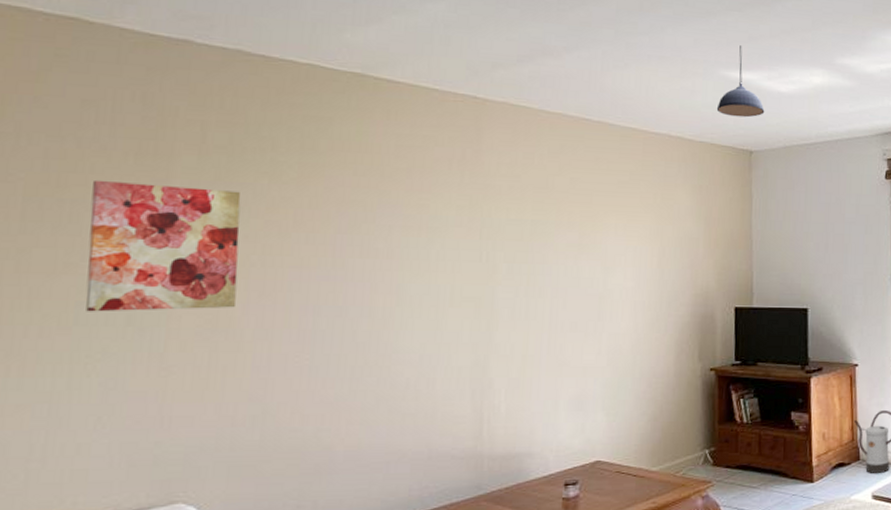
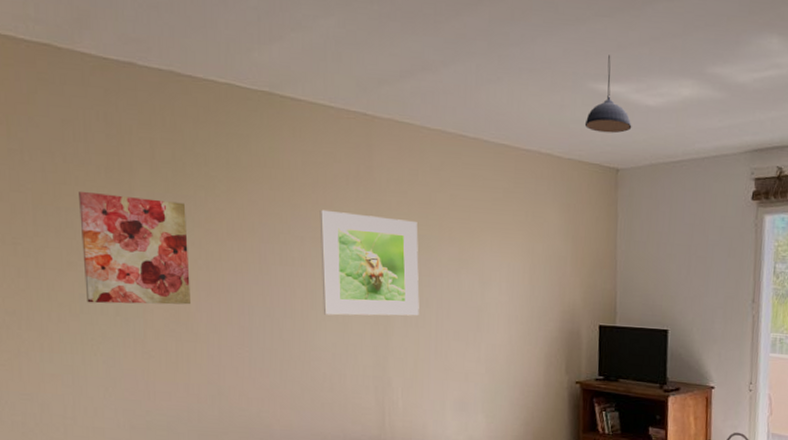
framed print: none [411,196,532,312] -> present [320,209,419,316]

